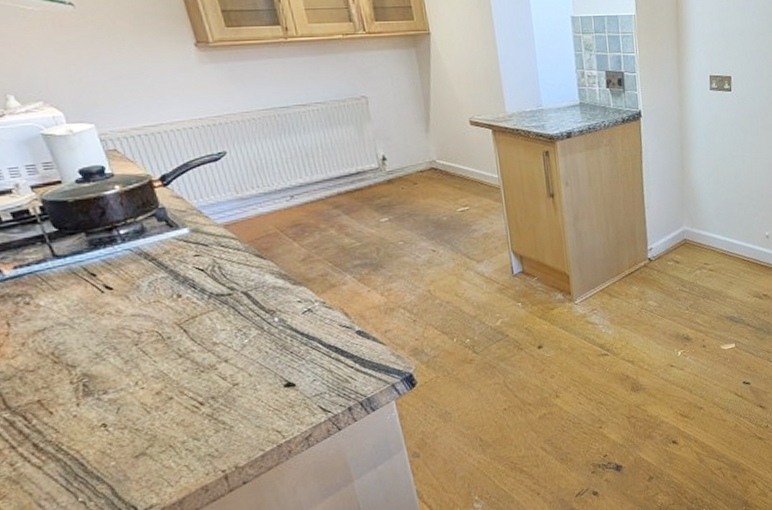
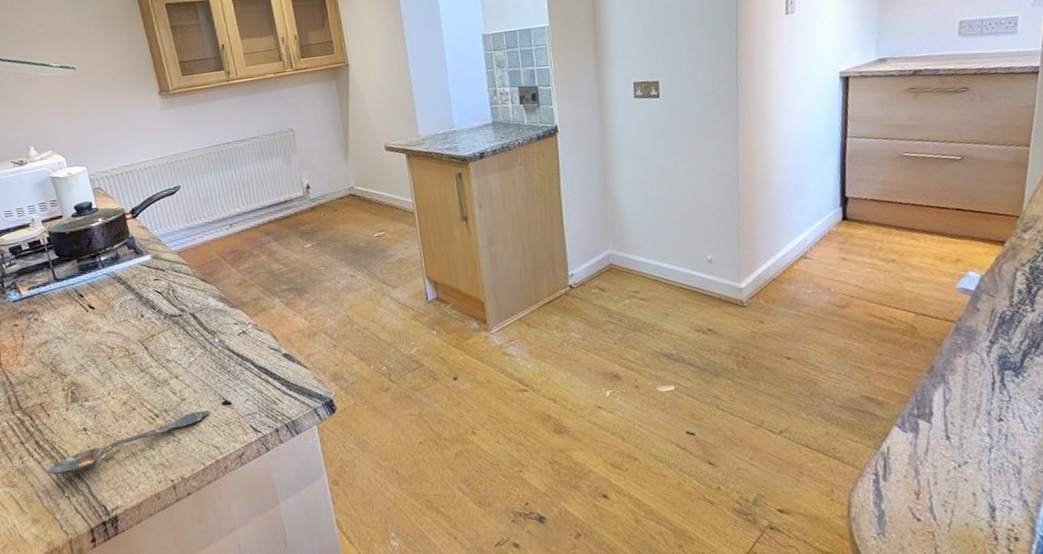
spoon: none [52,394,270,480] -> present [48,410,210,475]

